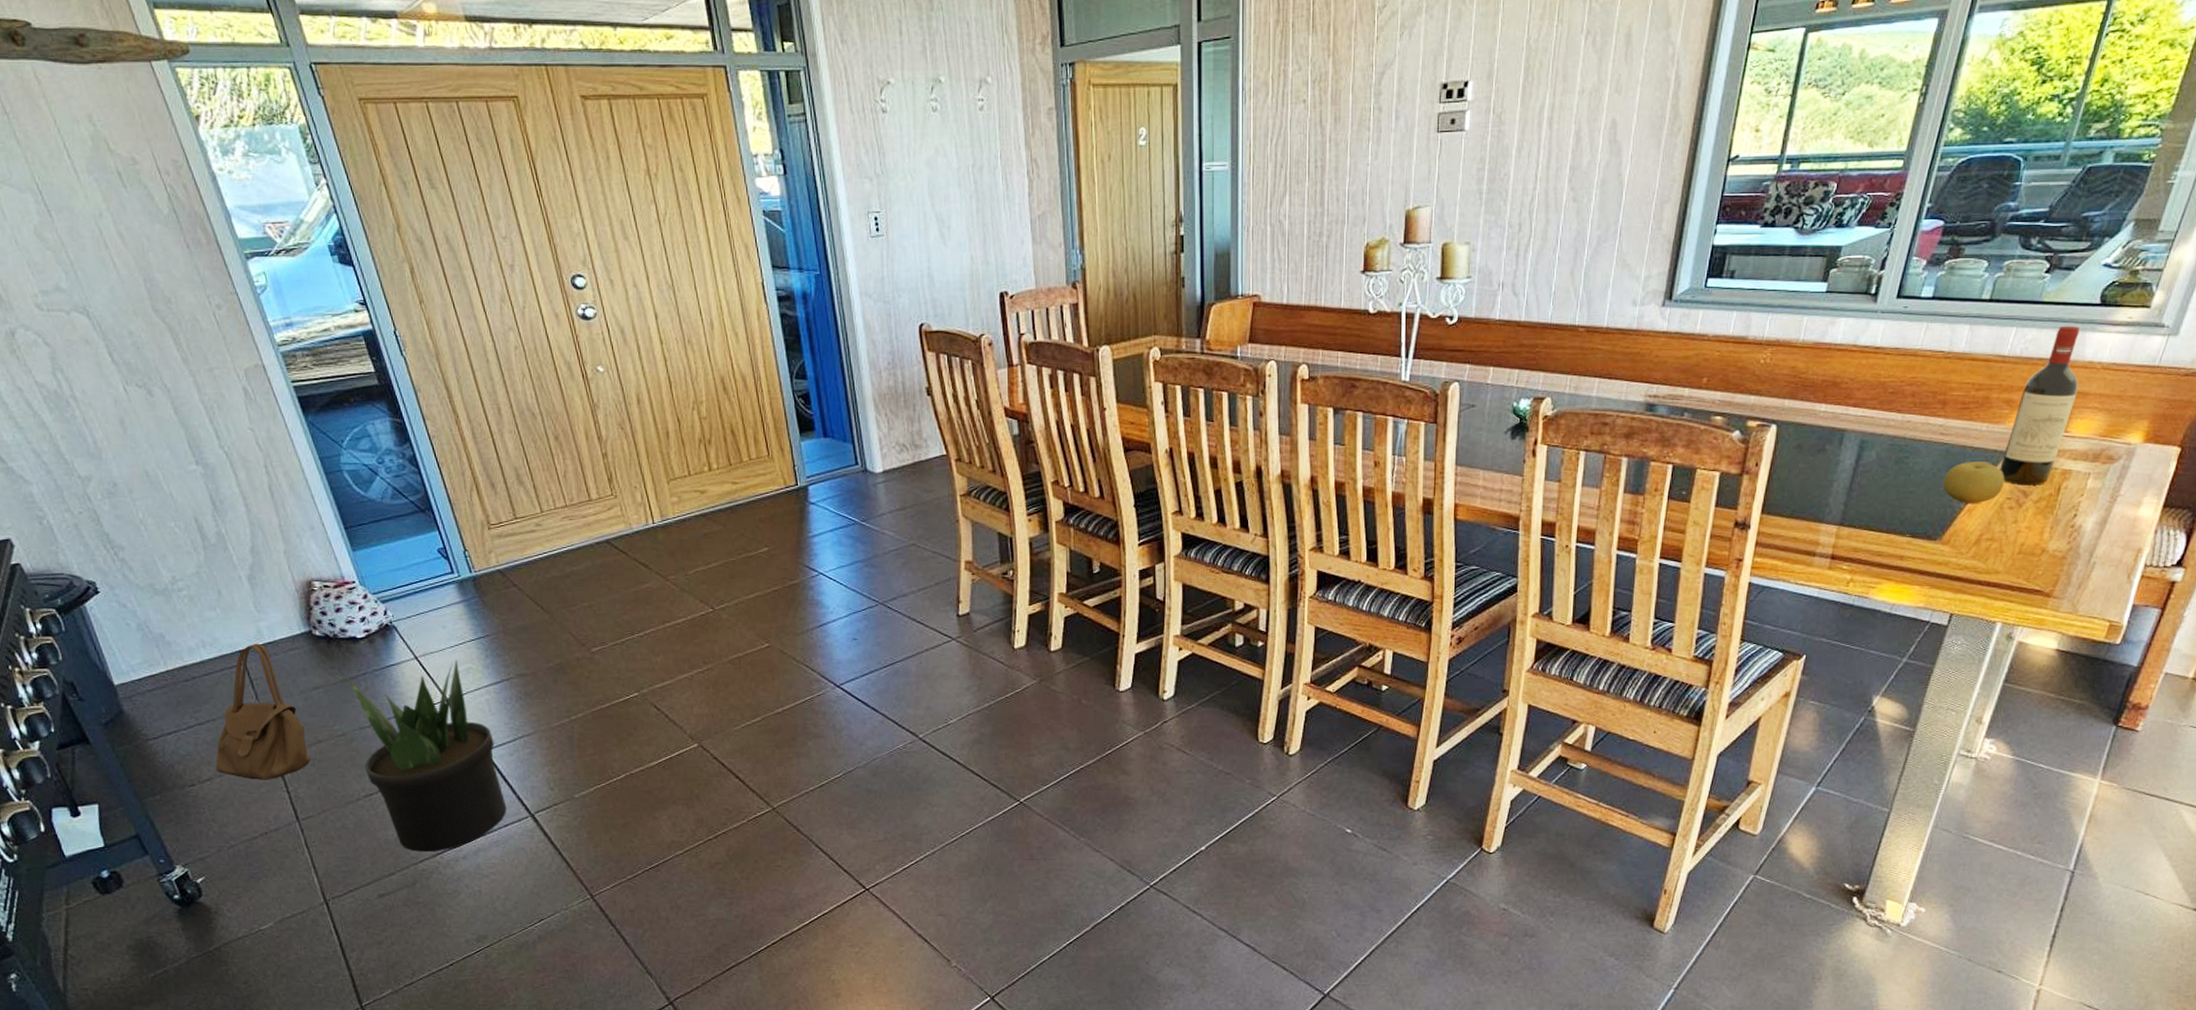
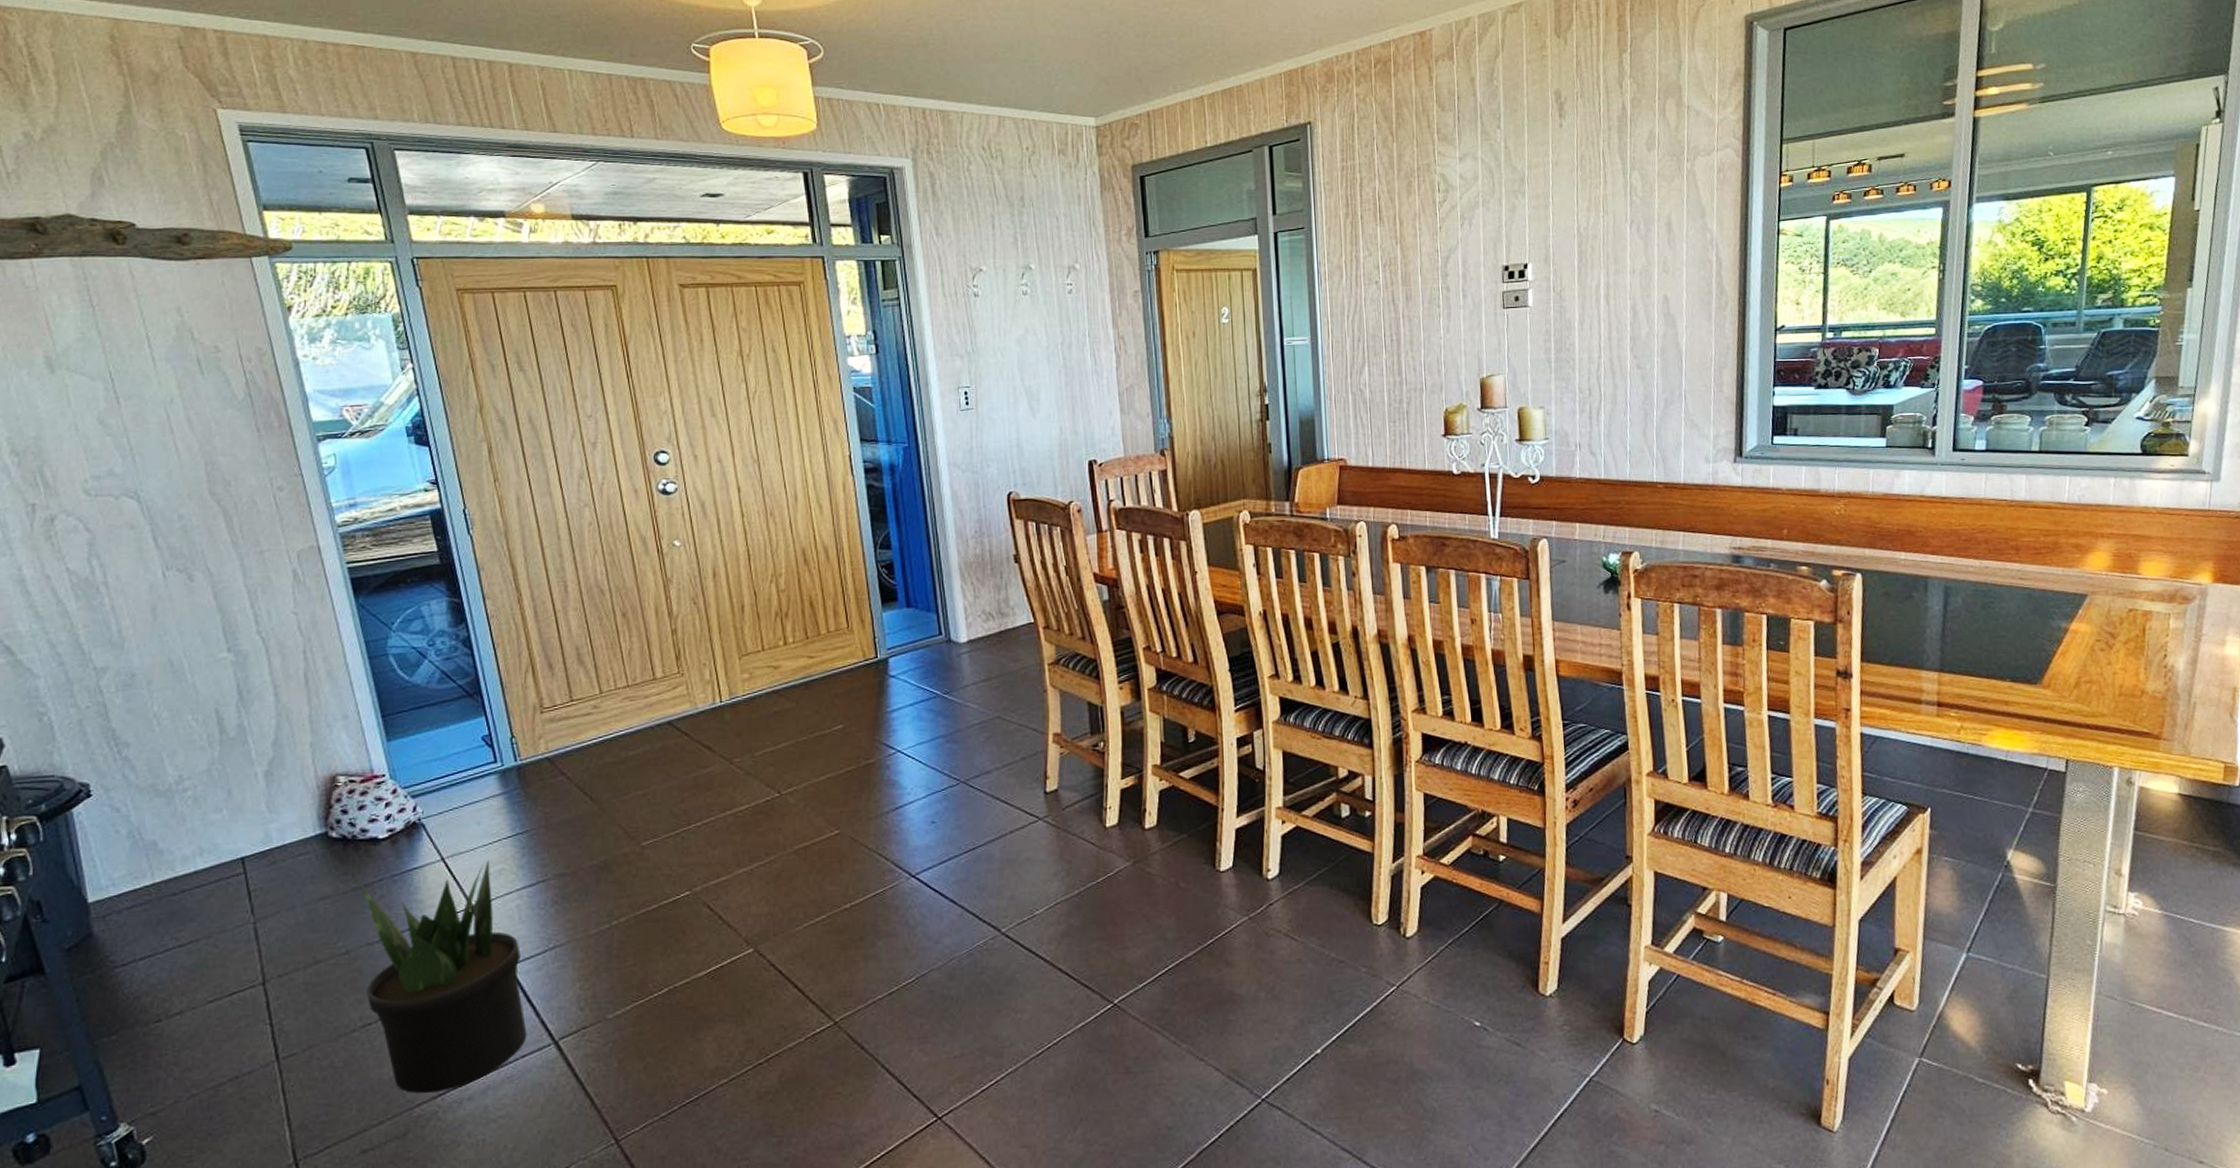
handbag: present [215,643,311,781] -> none [190,848,304,1012]
fruit: present [1943,460,2005,504] -> none [2031,604,2091,647]
wine bottle: present [2000,325,2080,486] -> none [2083,473,2140,627]

